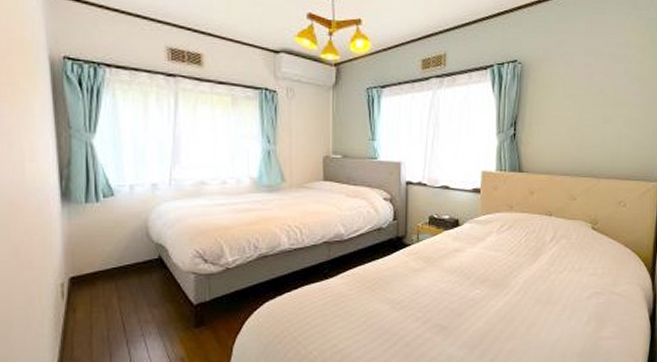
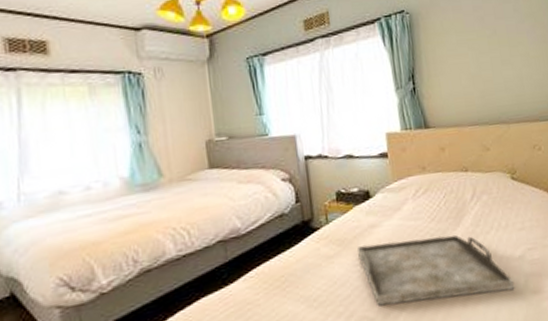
serving tray: none [440,264,577,326] -> present [357,234,515,307]

